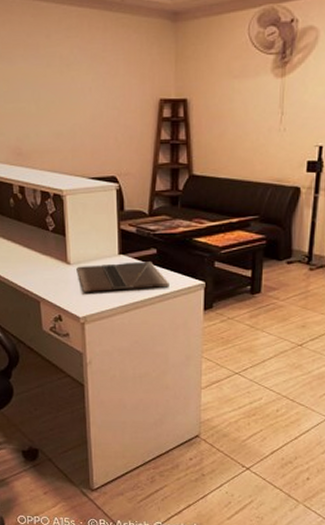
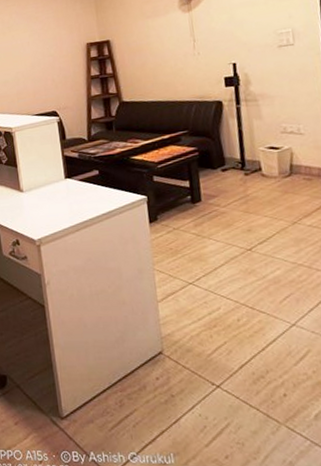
laptop: present [76,261,169,292] -> none [29,182,114,216]

